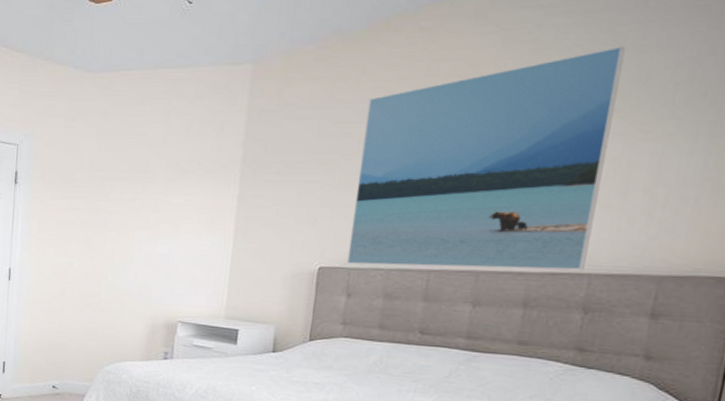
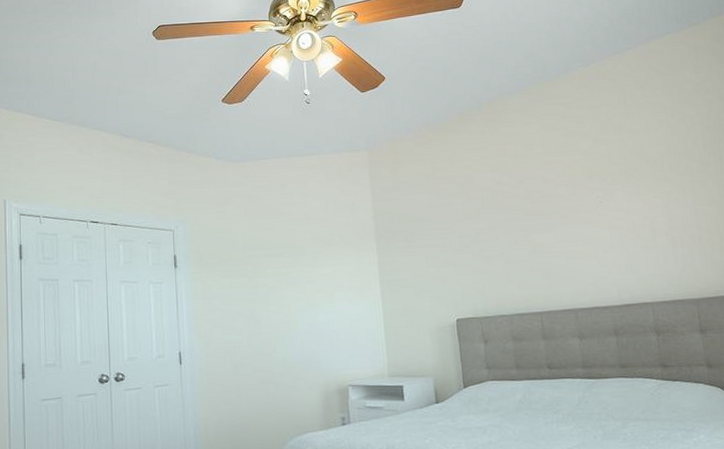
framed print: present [346,45,626,271] -> none [462,130,647,314]

